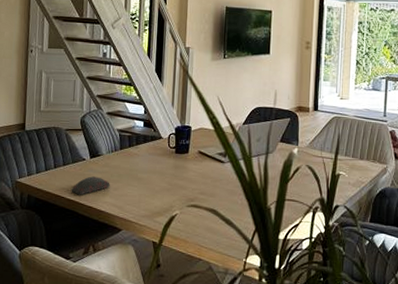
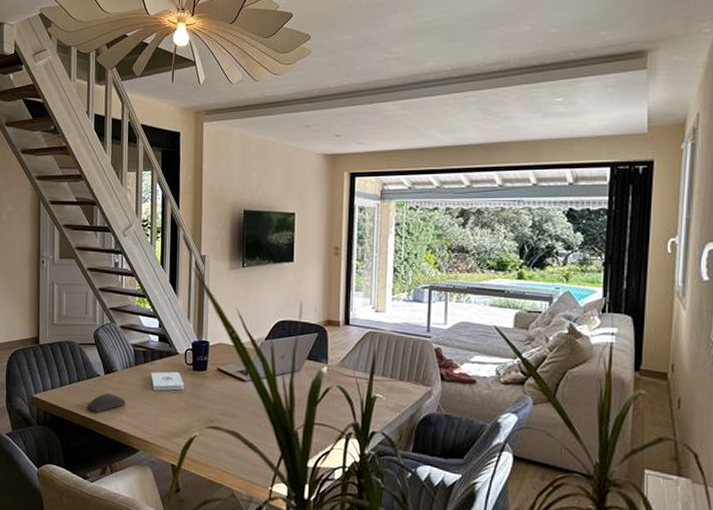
notepad: none [134,155,167,173] -> present [150,371,184,391]

